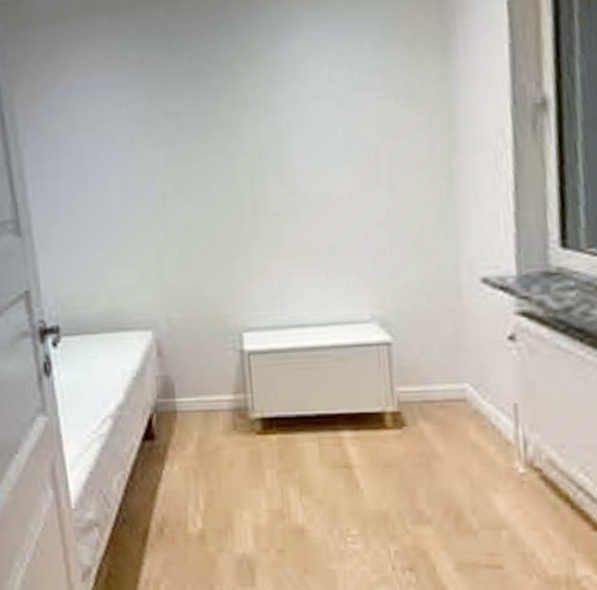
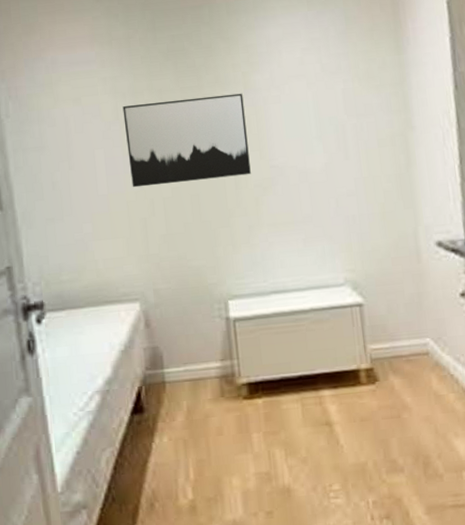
wall art: none [137,115,270,215] -> present [122,93,251,188]

